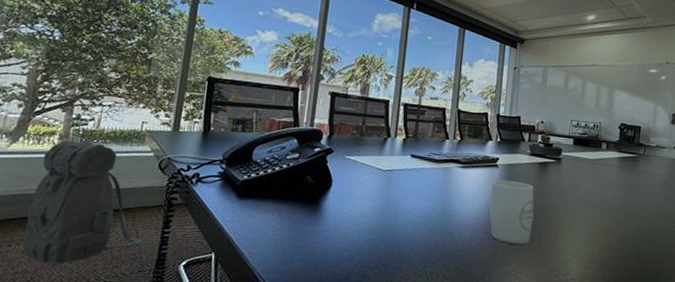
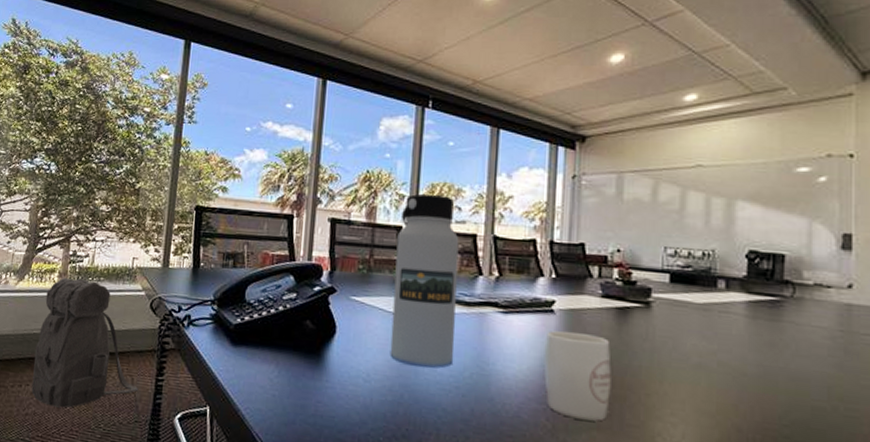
water bottle: none [375,75,433,212] -> present [390,193,459,369]

